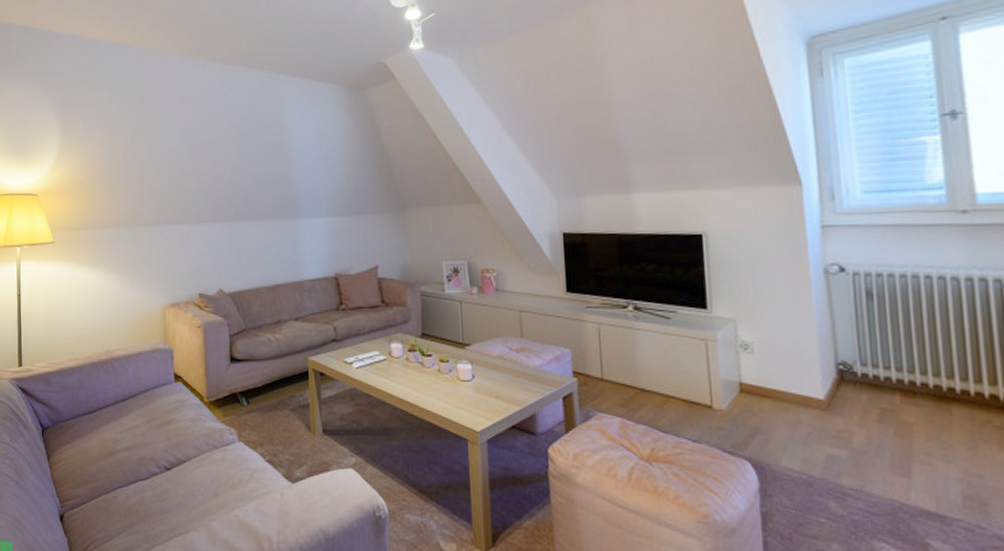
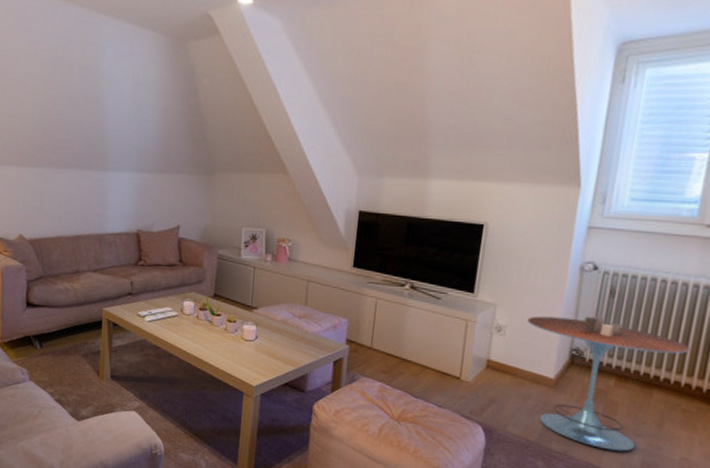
side table: none [776,317,984,483] -> present [527,311,690,452]

